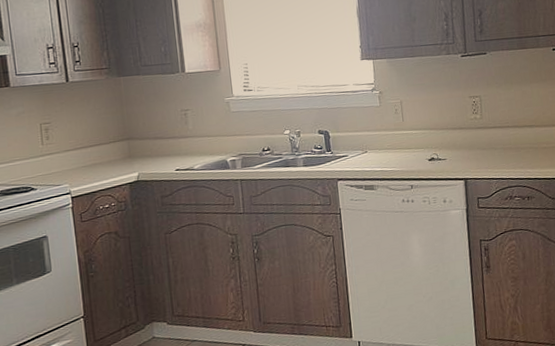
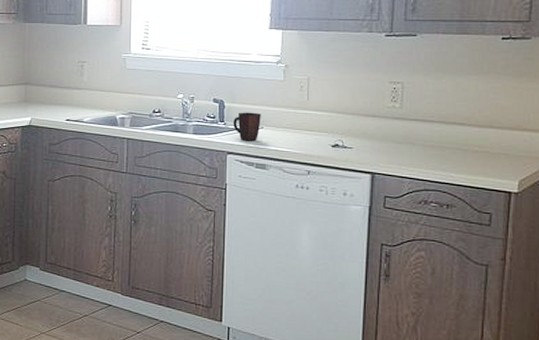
mug: none [339,138,365,166] -> present [233,112,261,141]

